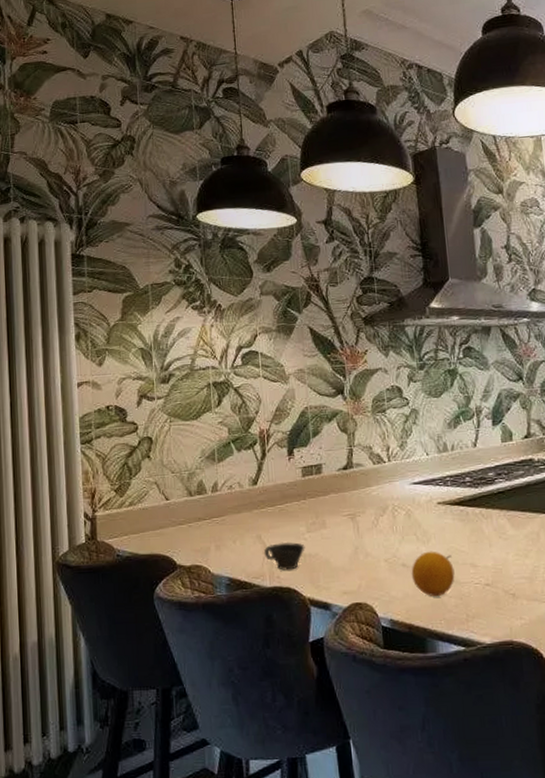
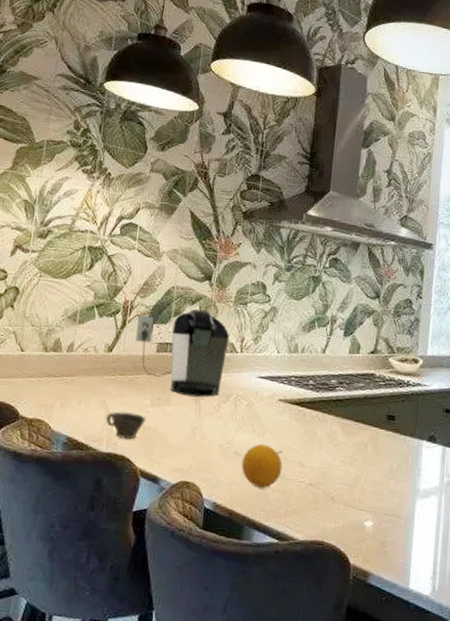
coffee maker: none [277,424,375,516] -> present [136,308,230,398]

